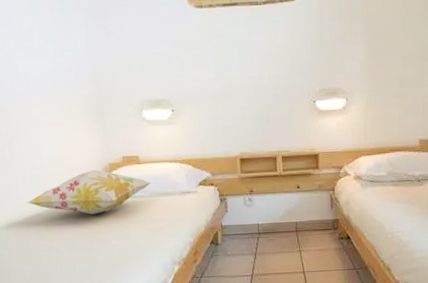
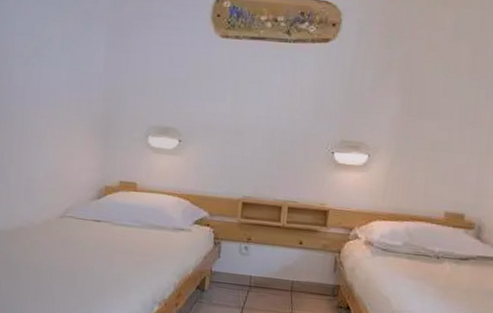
decorative pillow: present [26,169,152,215] -> none [15,190,145,237]

